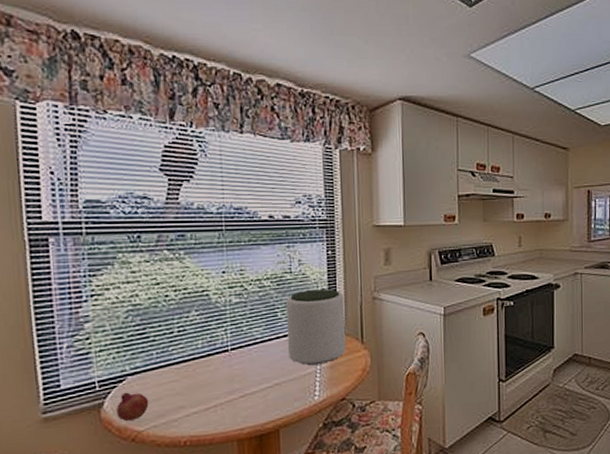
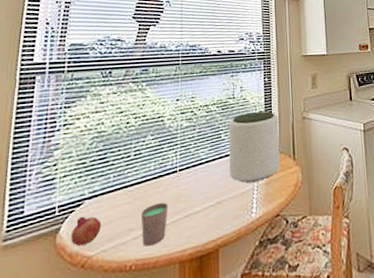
cup: none [191,381,222,424] -> present [140,202,169,247]

